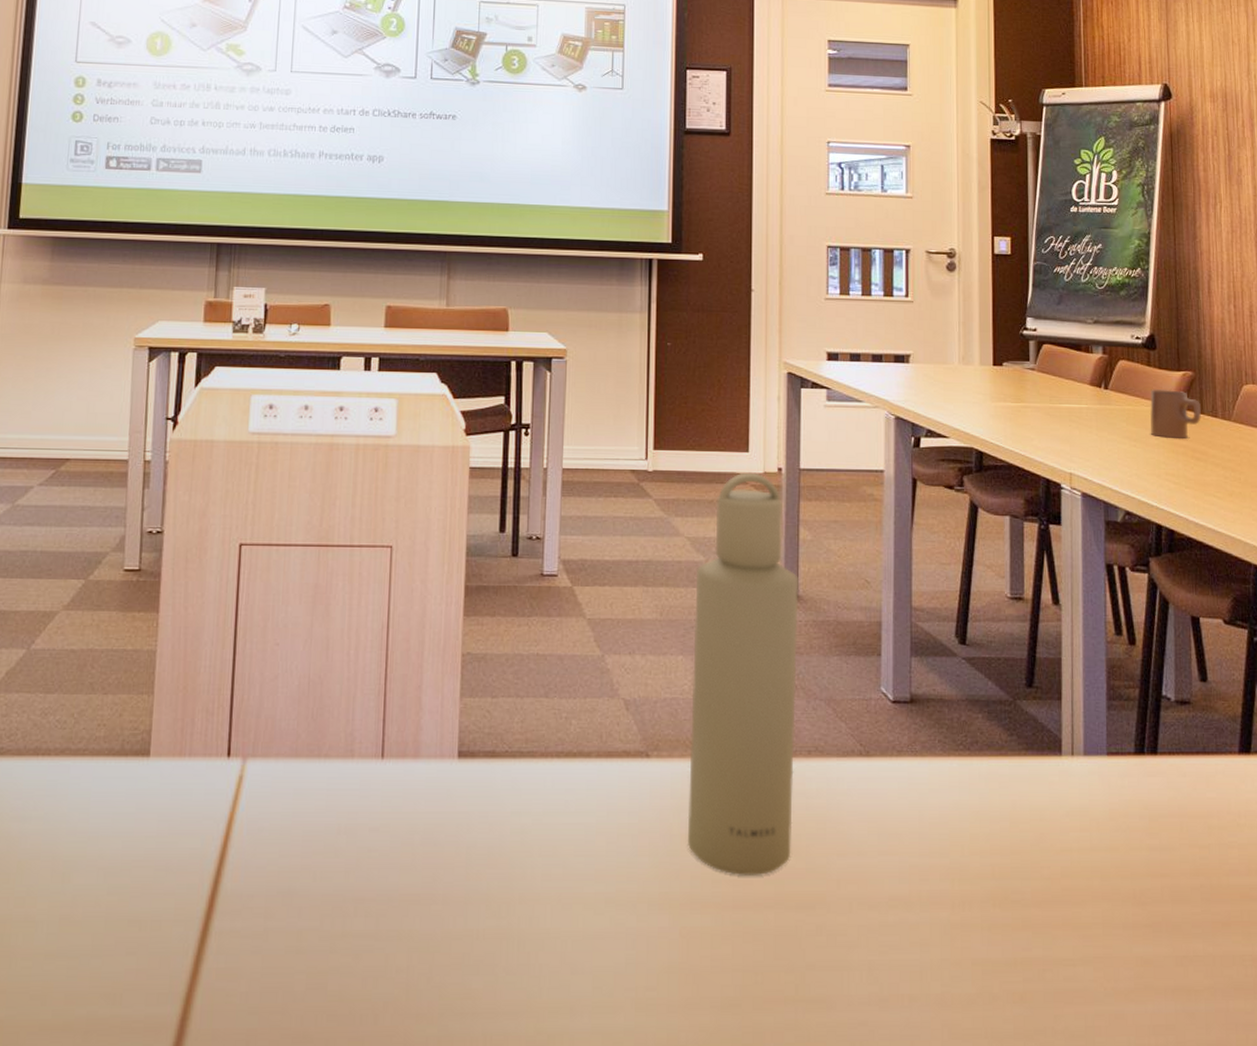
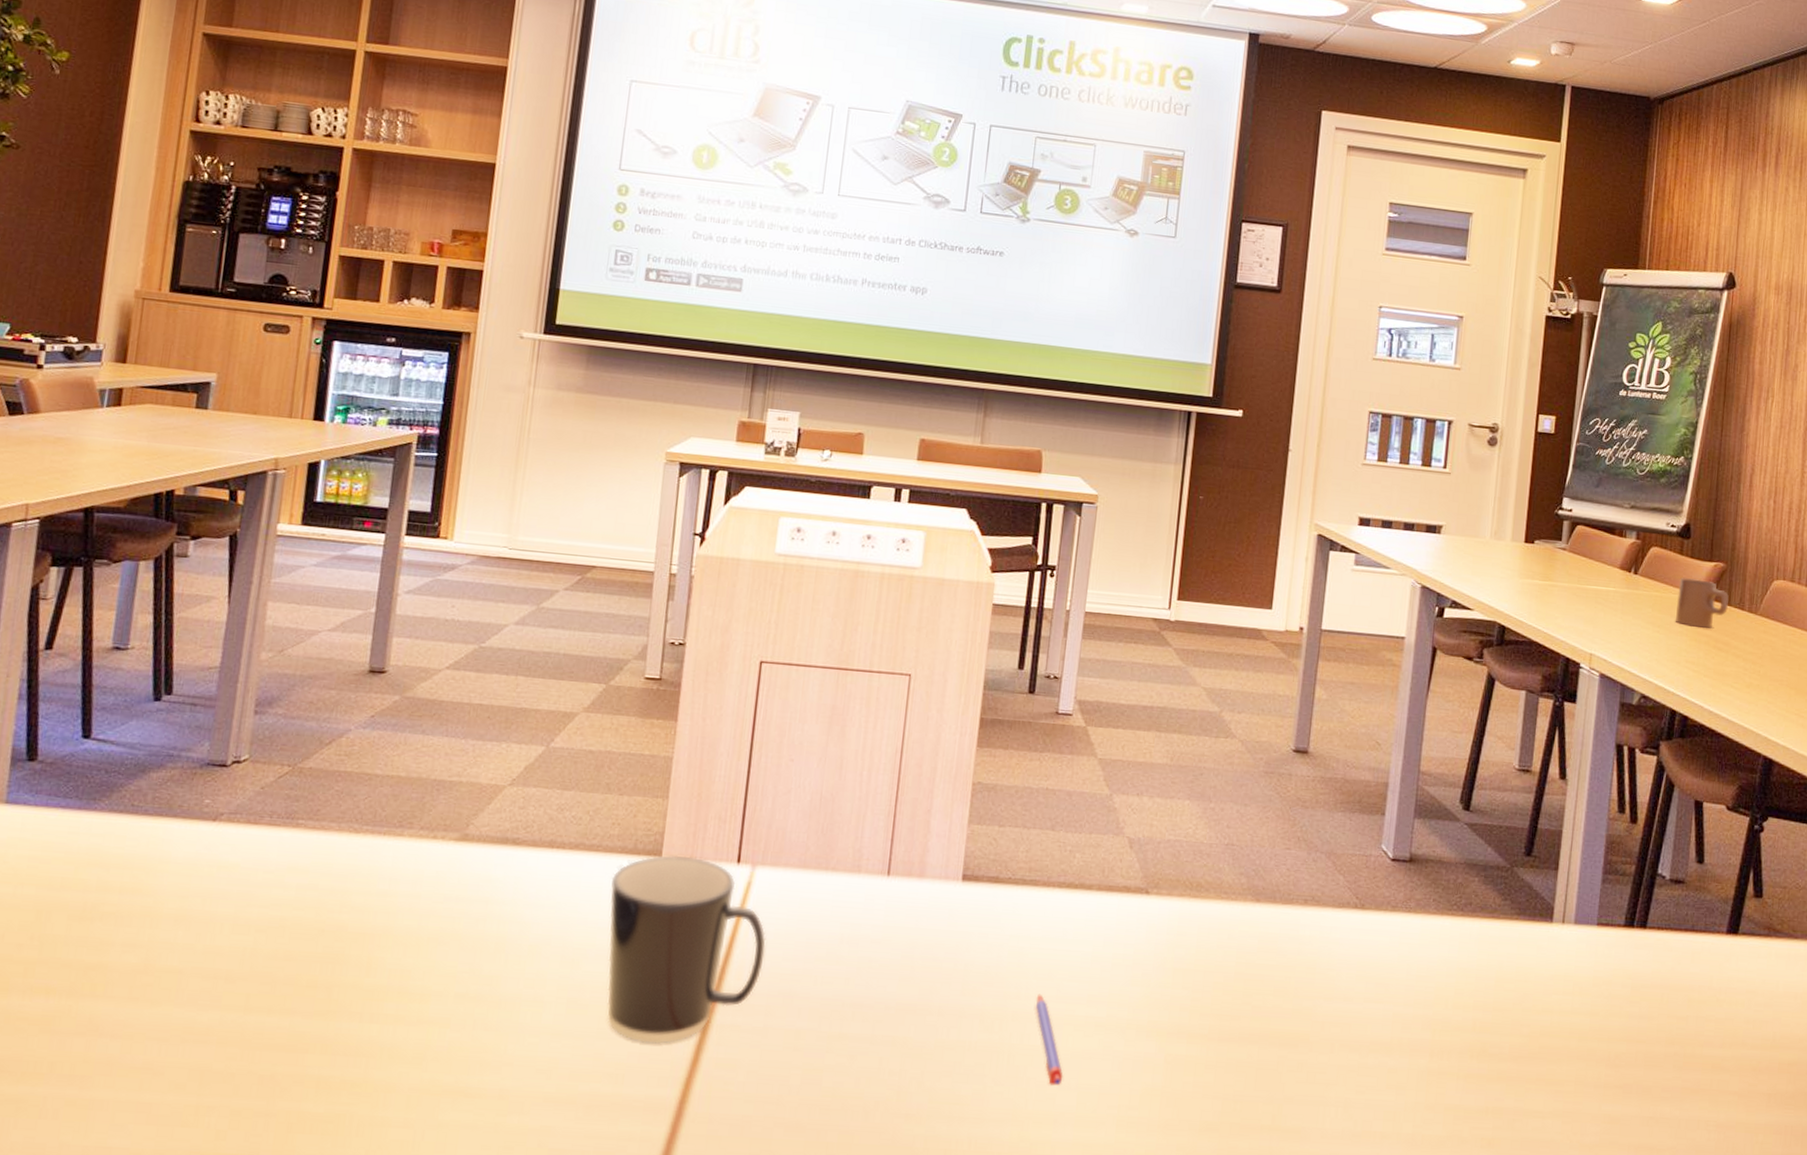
mug: none [98,753,262,958] -> present [607,855,767,1044]
pen: none [542,872,576,970] -> present [1036,993,1063,1086]
bottle: present [687,472,800,875] -> none [1180,629,1311,1012]

